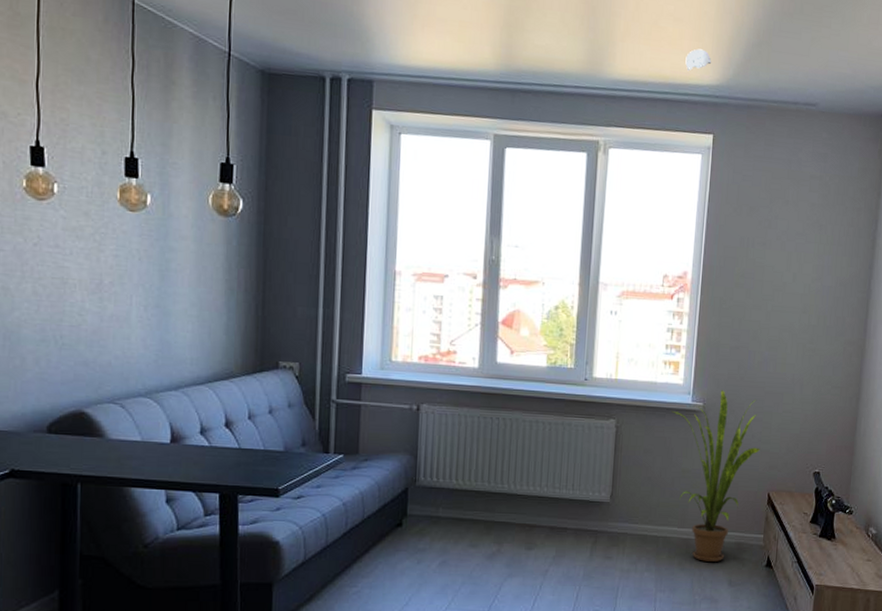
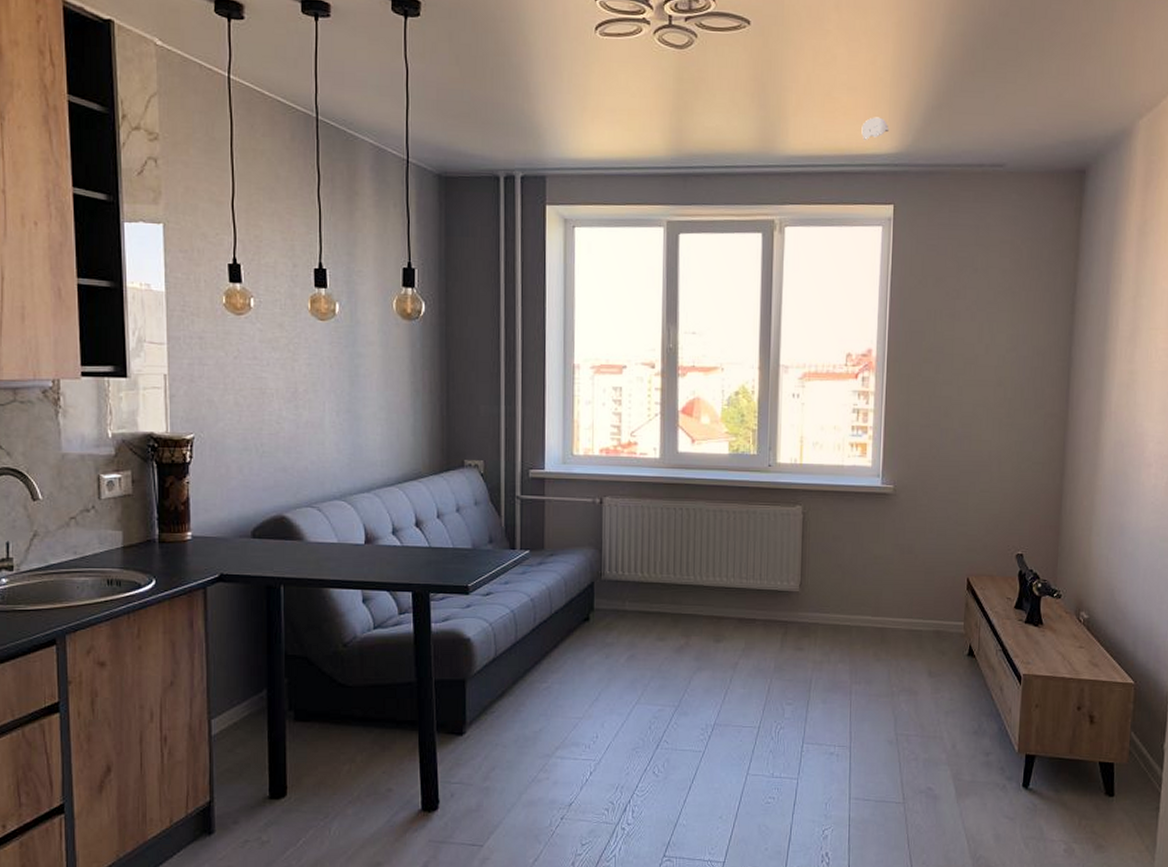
house plant: present [671,389,760,562] -> none [860,470,957,651]

